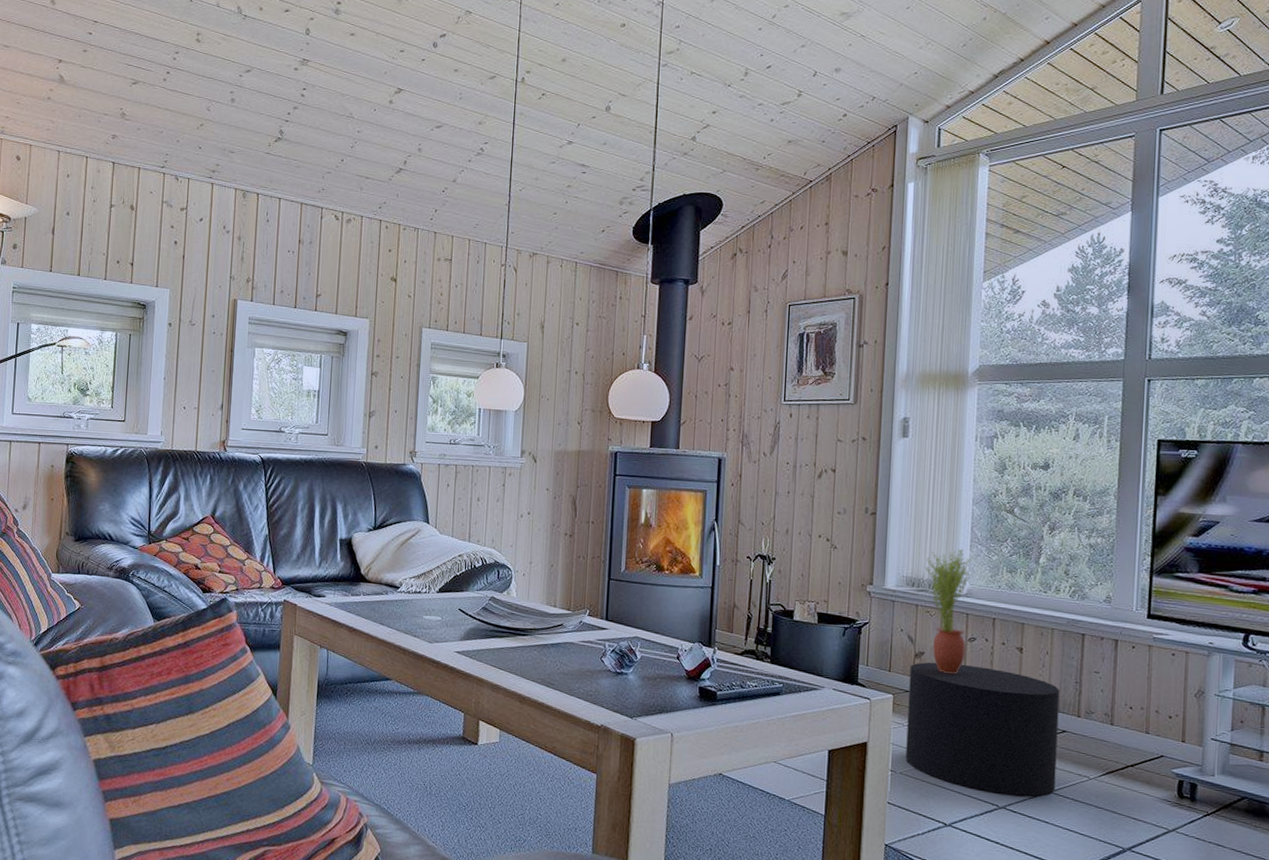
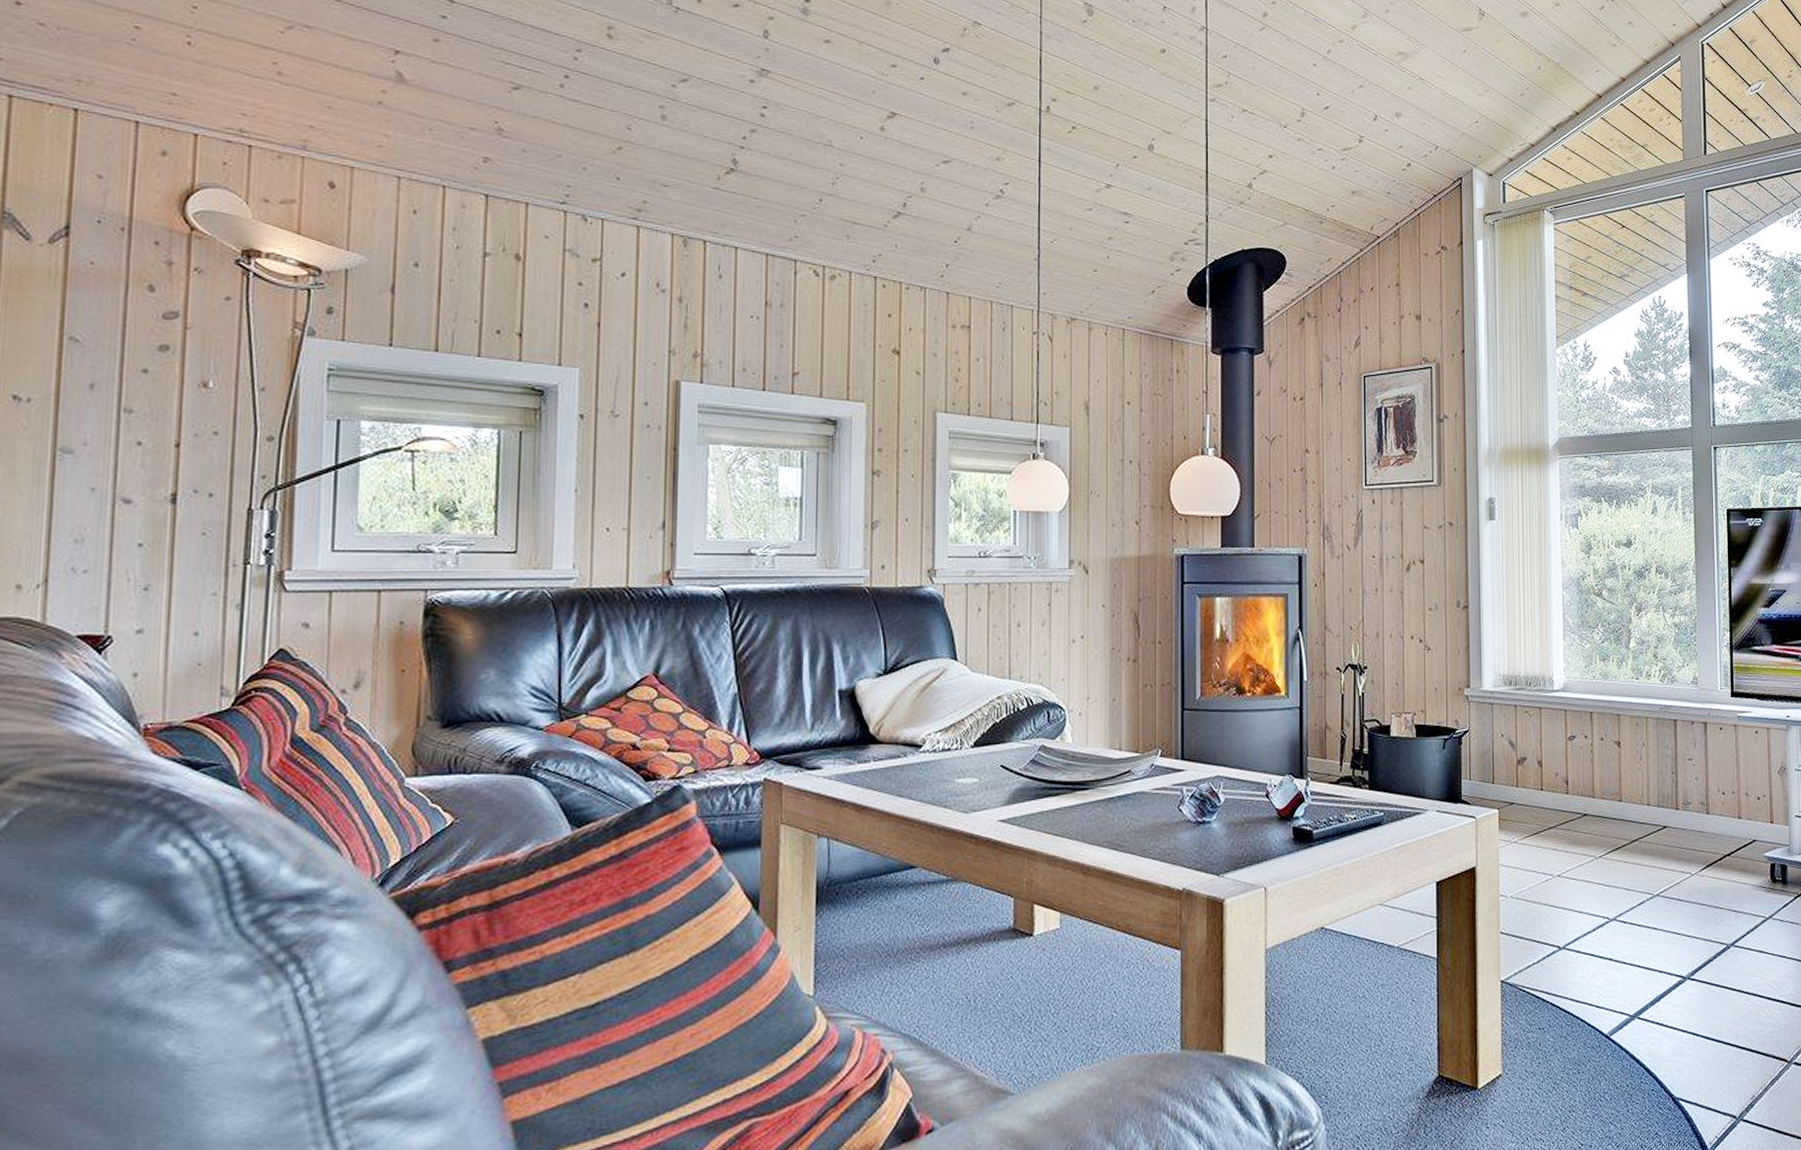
stool: present [905,662,1060,796] -> none [1513,766,1661,905]
potted plant: present [924,549,971,674] -> none [1520,639,1567,778]

